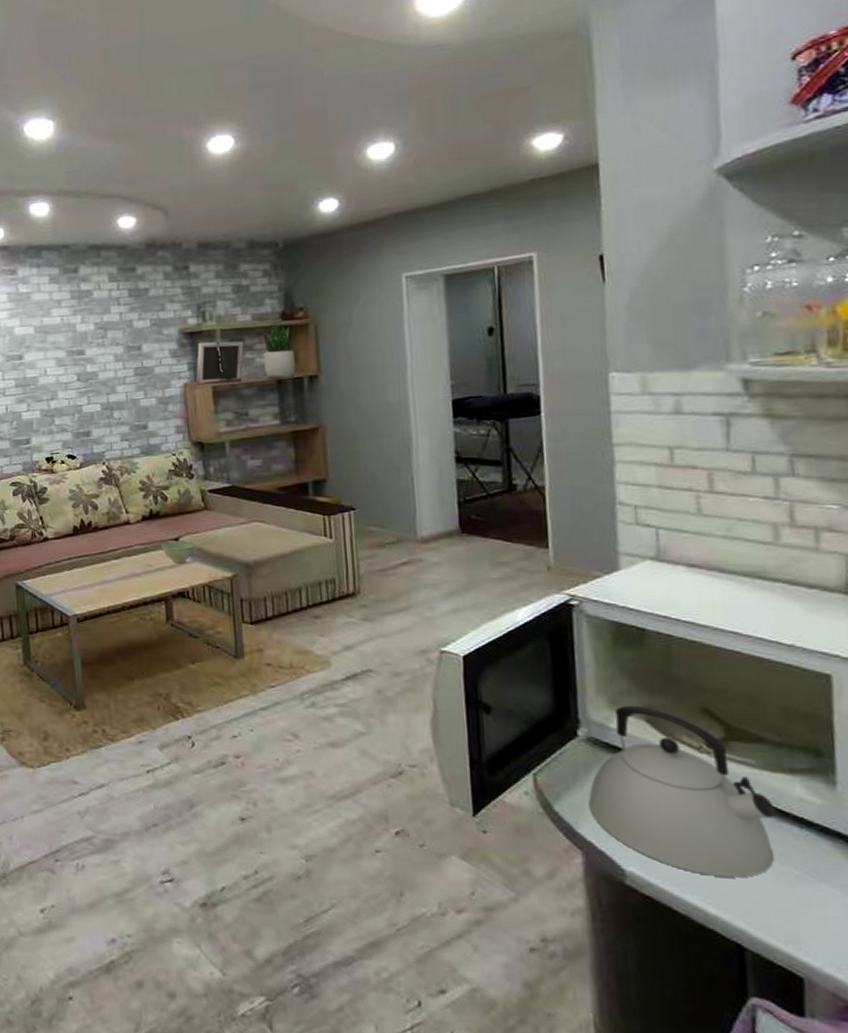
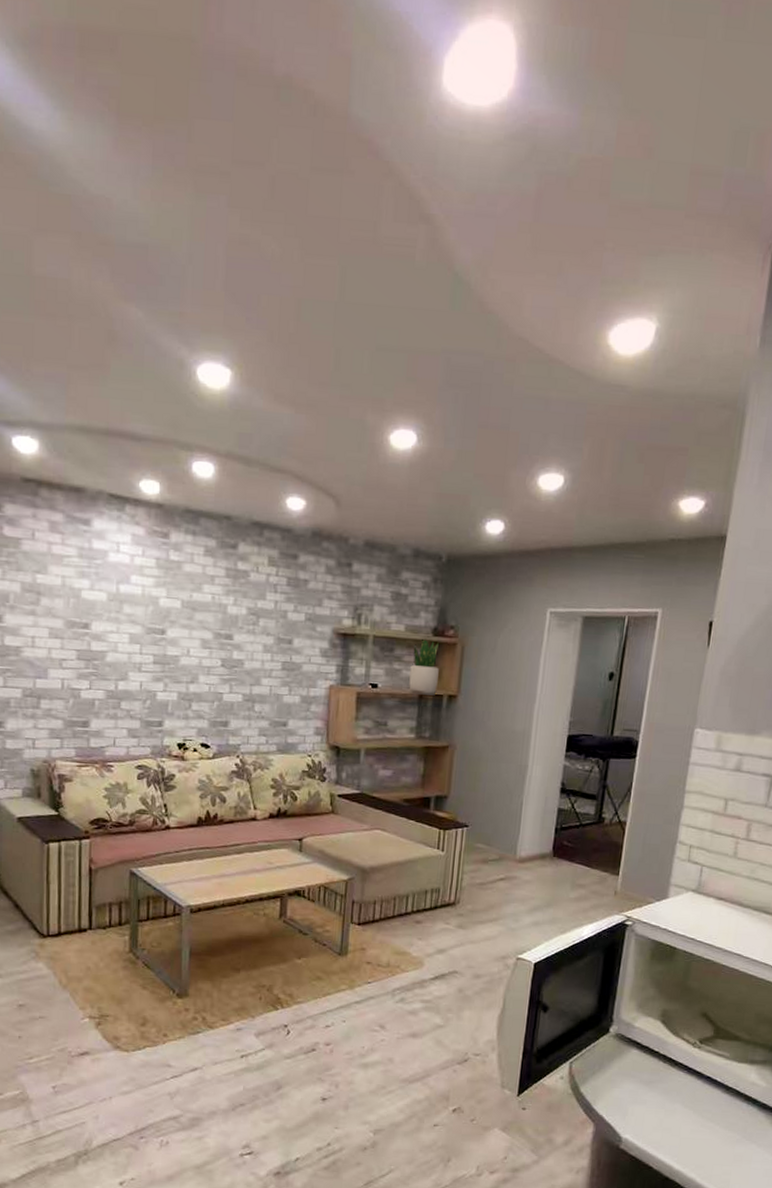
bowl: present [161,540,196,563] -> none [284,840,319,863]
picture frame: present [196,341,244,385] -> none [341,645,394,692]
kettle: present [589,705,776,878] -> none [606,1008,735,1142]

